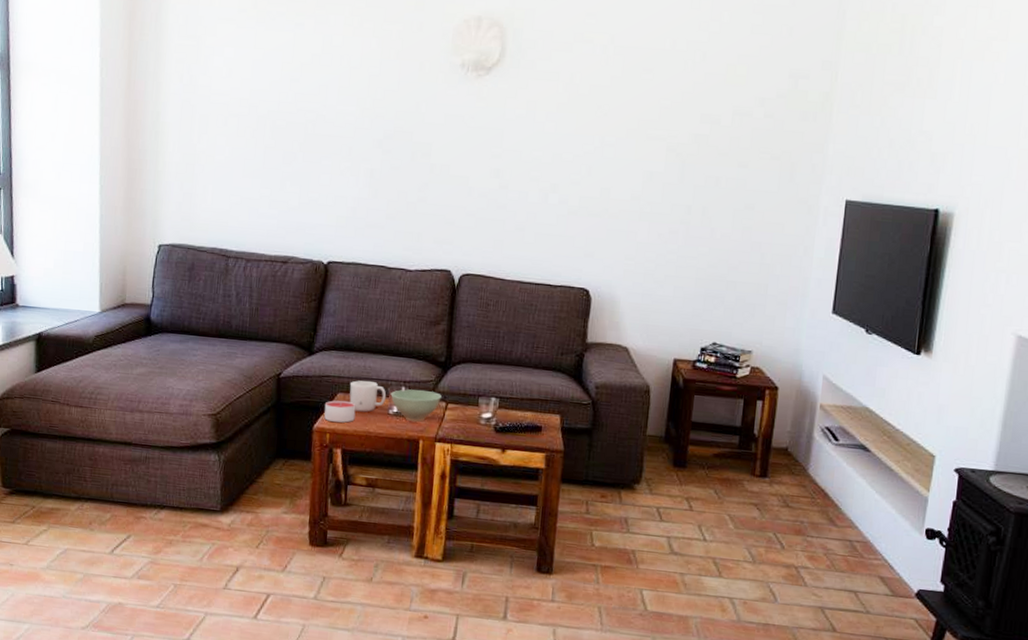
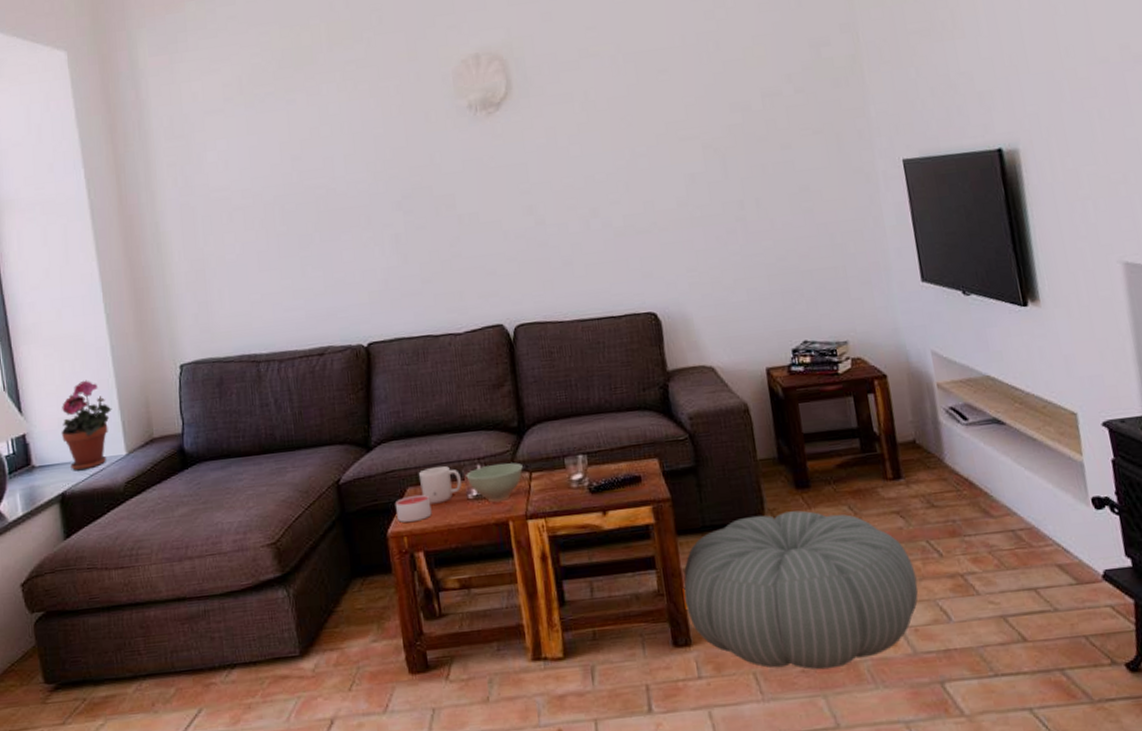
potted plant: none [45,240,93,318] -> present [61,380,112,471]
pouf: none [555,480,758,618] -> present [684,510,919,670]

